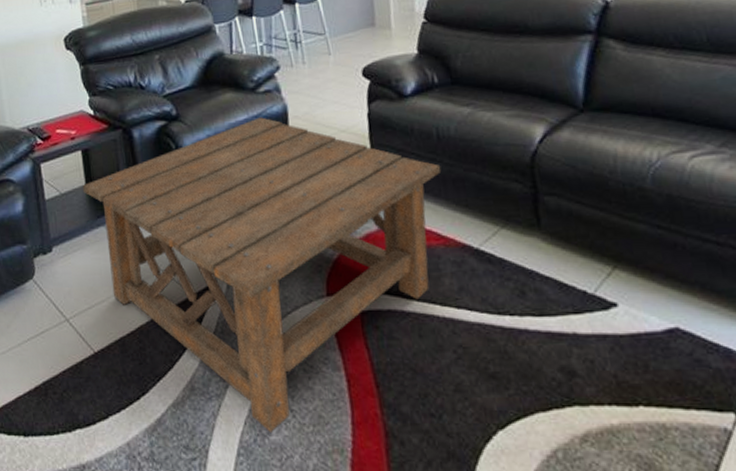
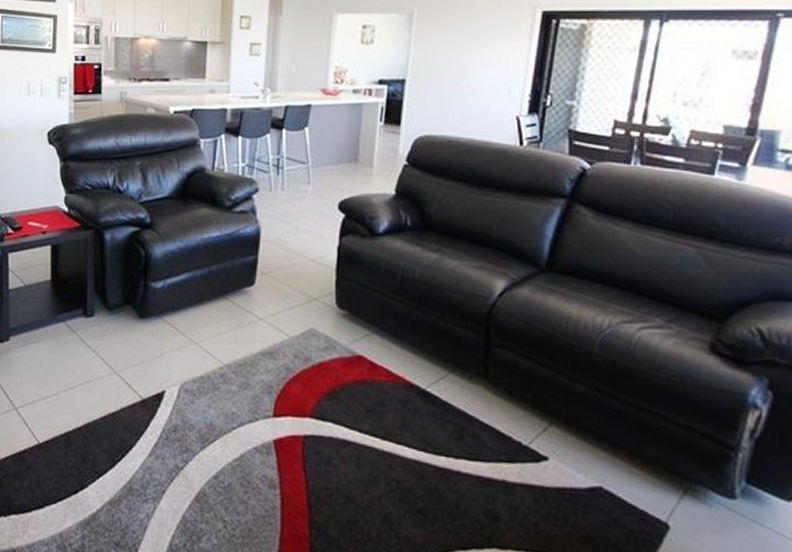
coffee table: present [82,117,441,434] -> none [47,236,401,541]

